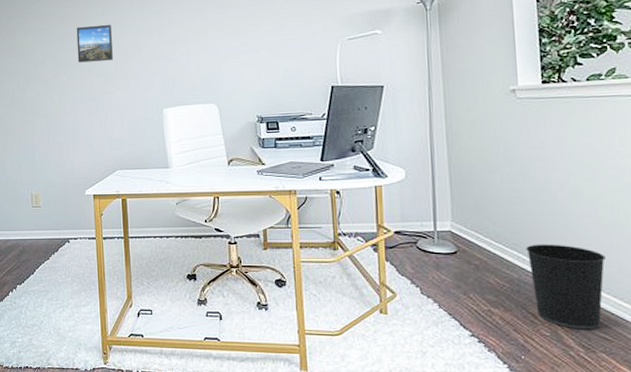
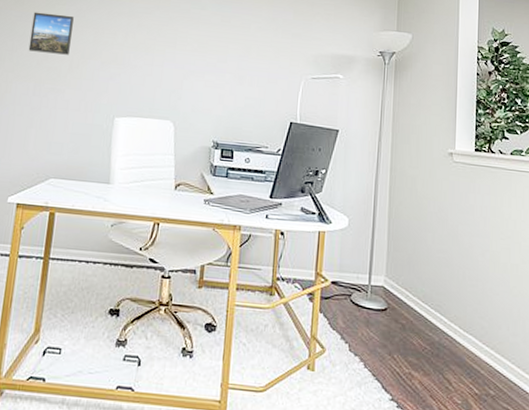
wastebasket: present [526,244,606,330] -> none [448,307,514,400]

